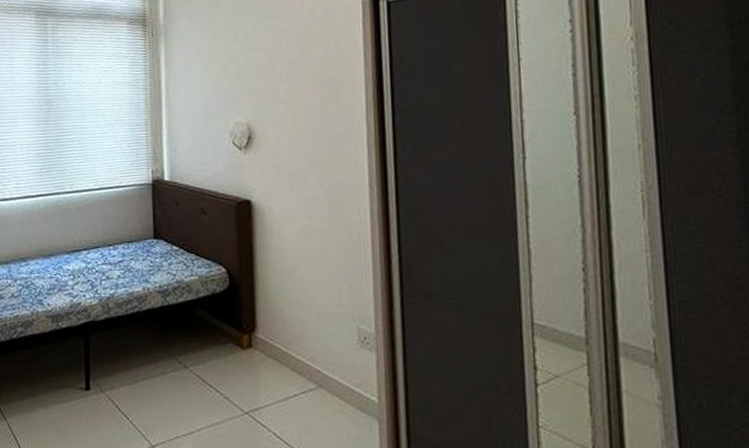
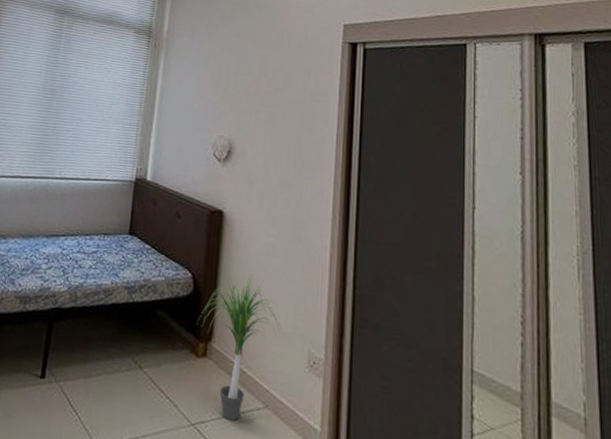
potted plant: none [240,261,328,404] -> present [200,275,283,421]

